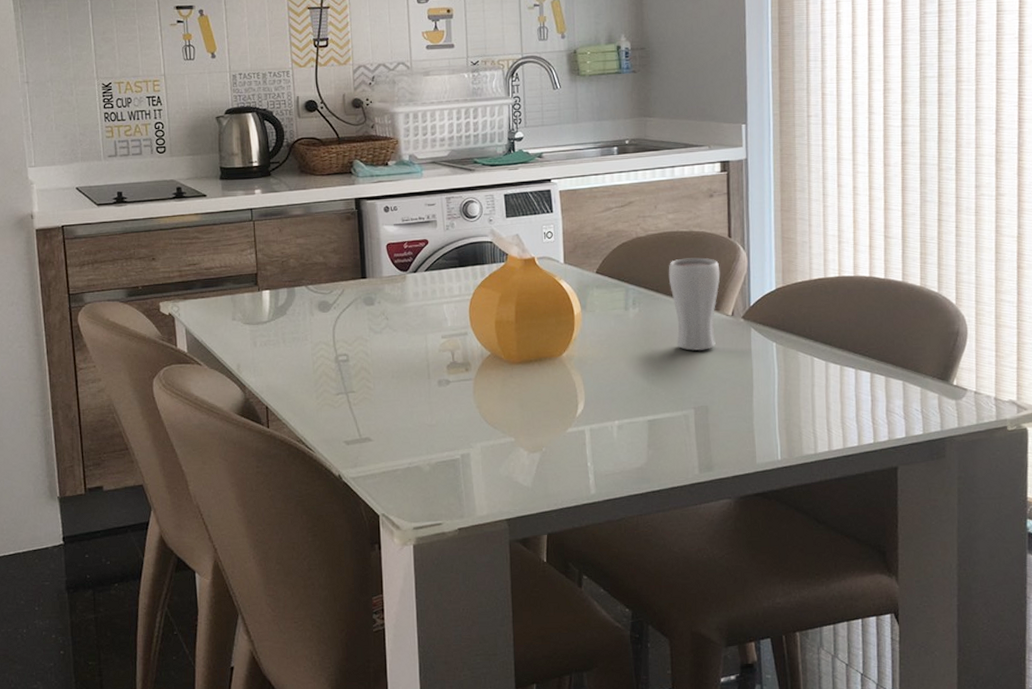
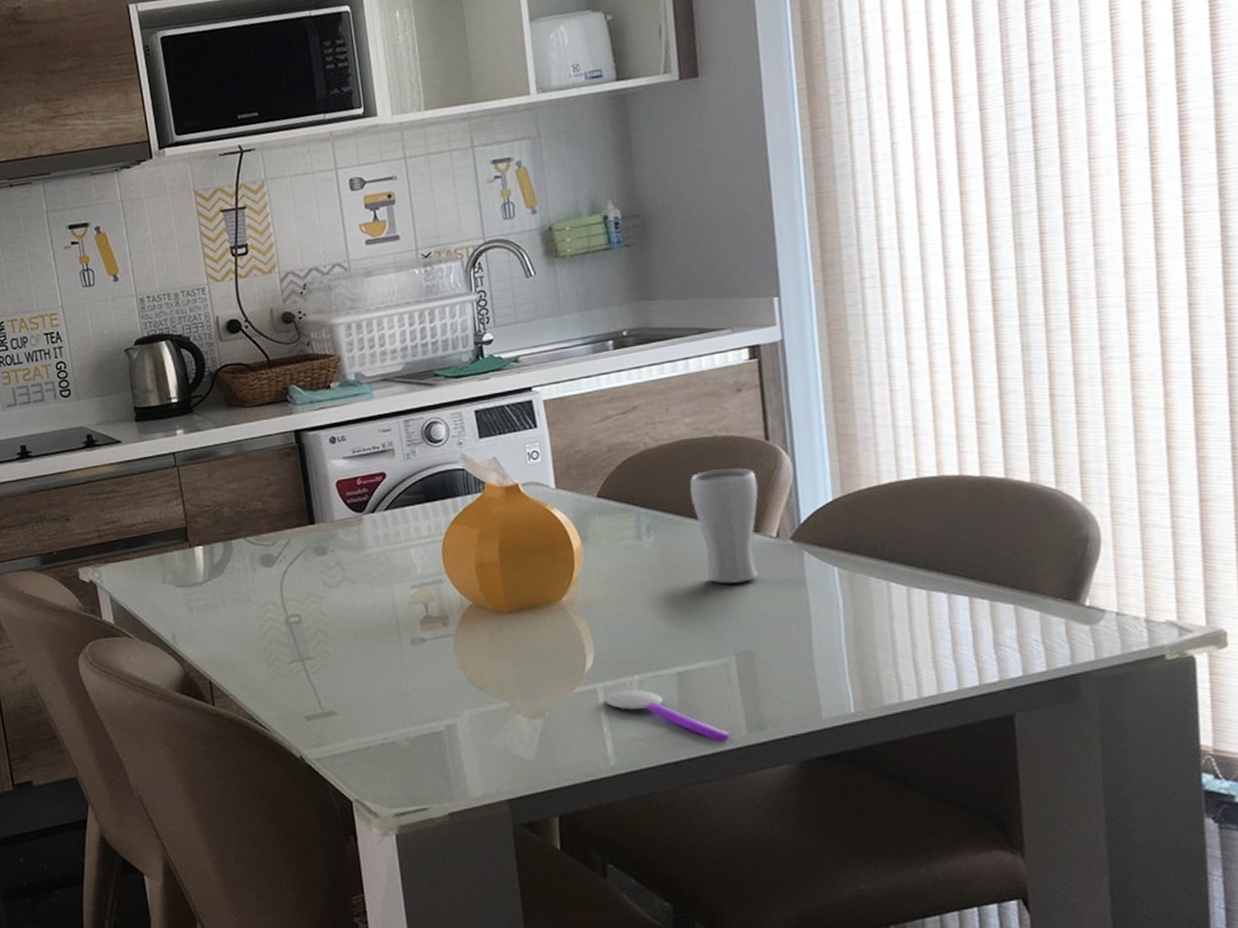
spoon: none [590,432,686,479] -> present [604,689,730,742]

